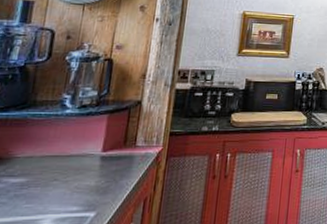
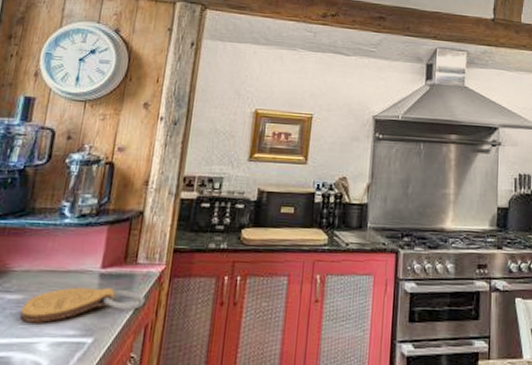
cutting board: none [24,169,144,202] -> present [20,287,145,323]

